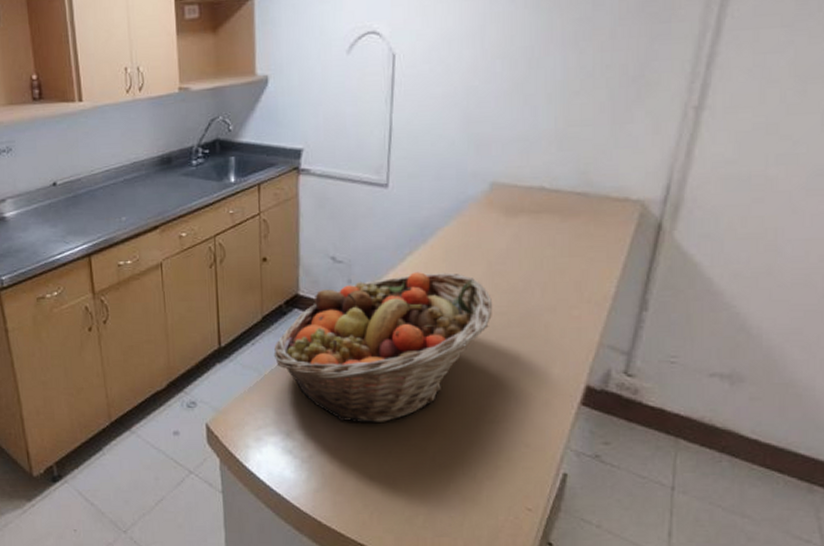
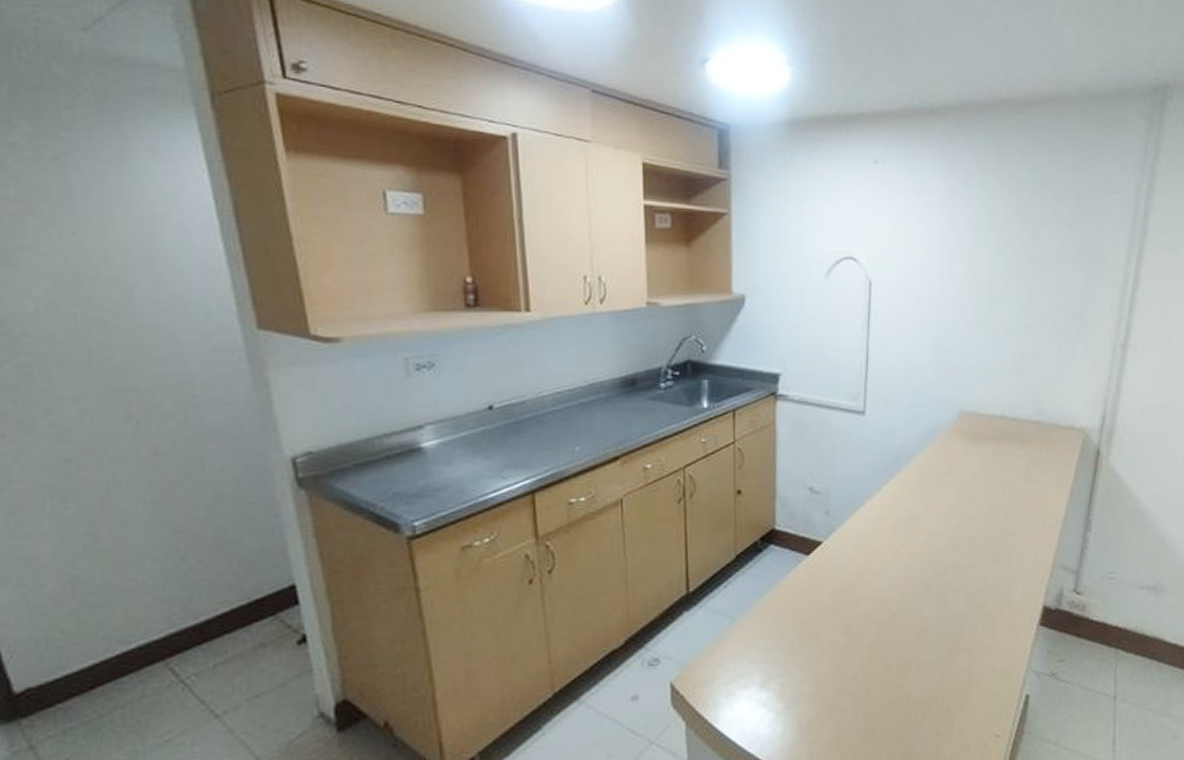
fruit basket: present [273,272,493,422] -> none [747,500,963,666]

